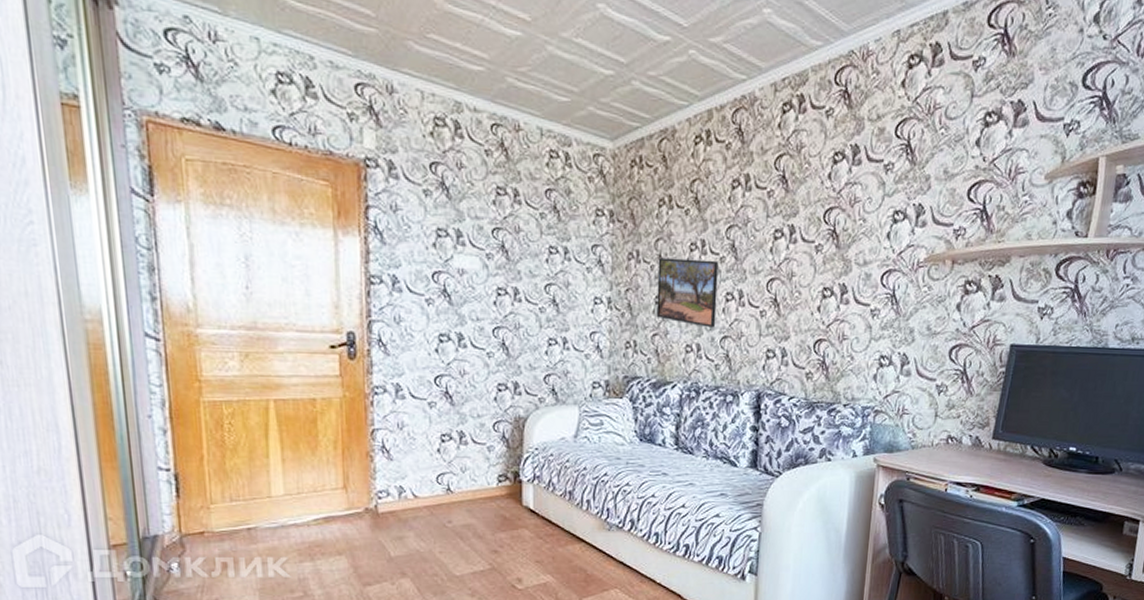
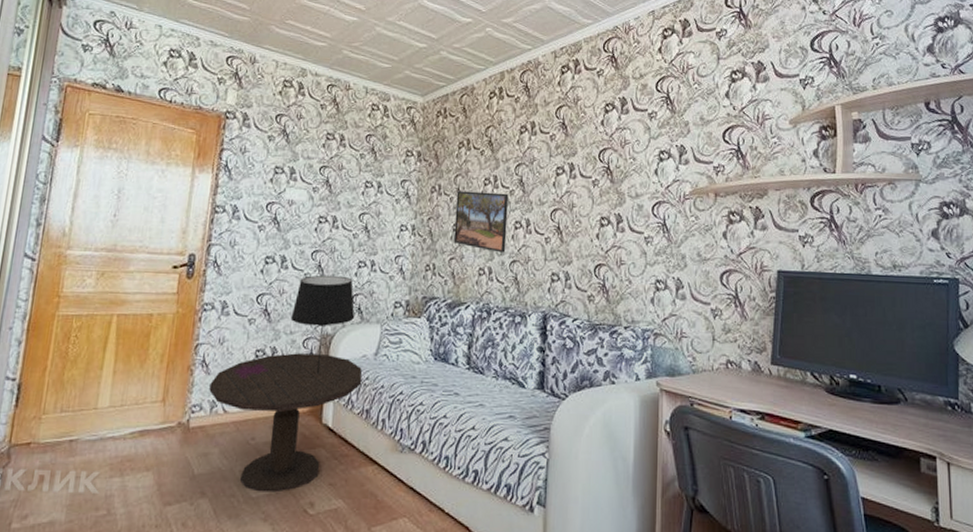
side table: none [394,437,562,571] -> present [209,353,363,493]
table lamp: none [476,354,549,458] -> present [290,275,355,374]

